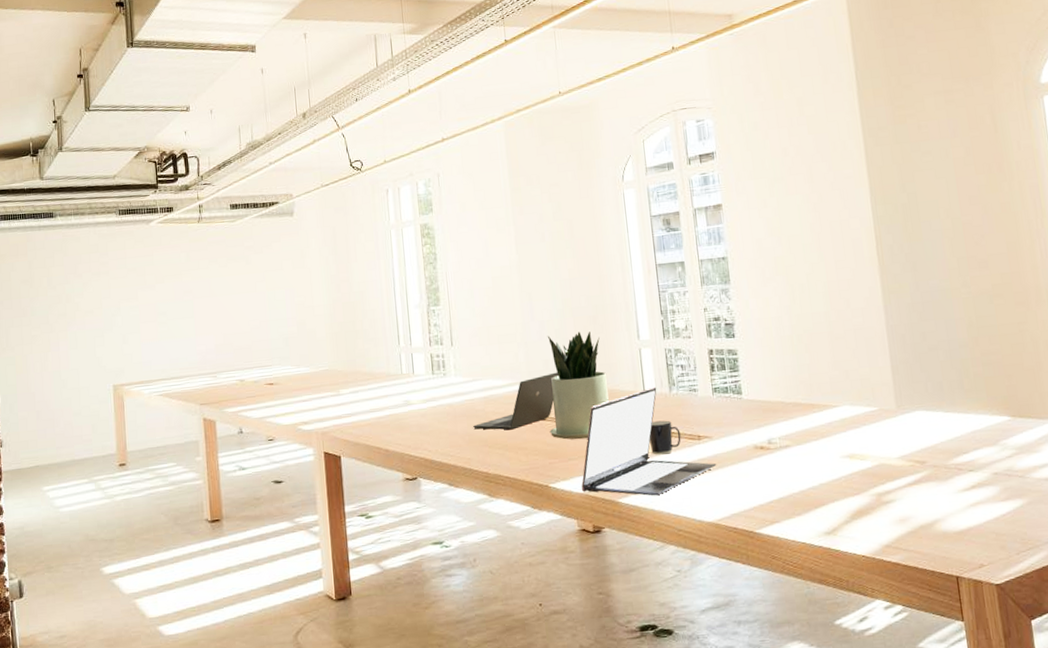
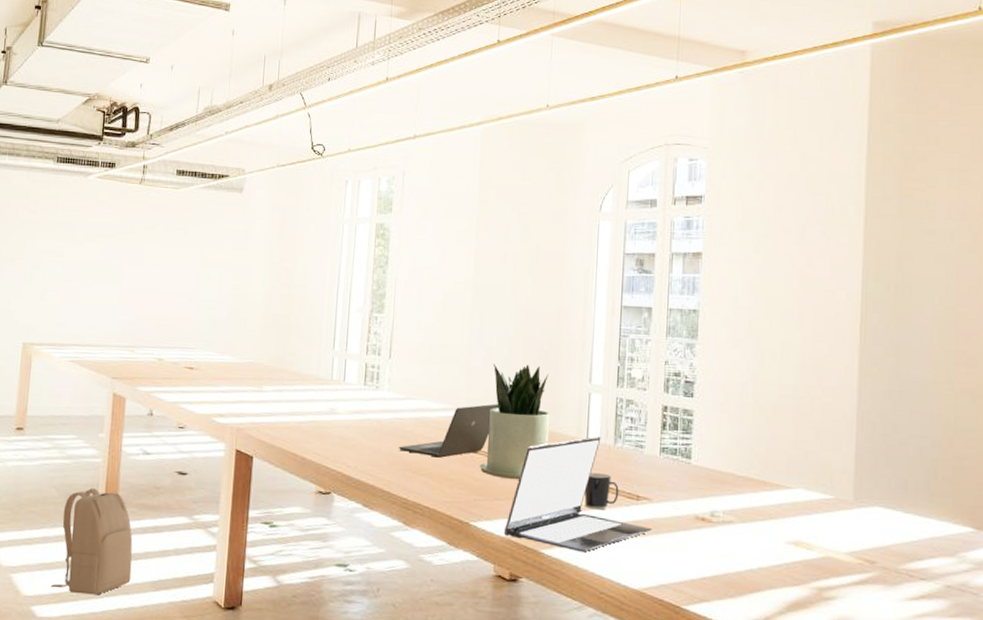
backpack: none [174,509,246,609] -> present [52,488,133,595]

